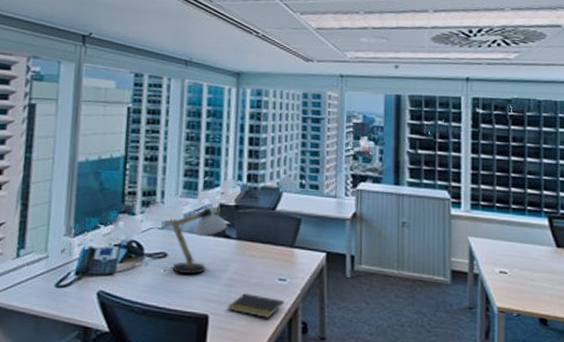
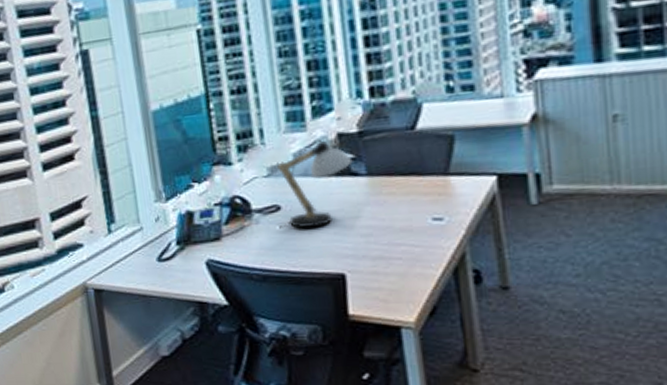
notepad: present [227,294,285,318] -> none [367,242,446,270]

